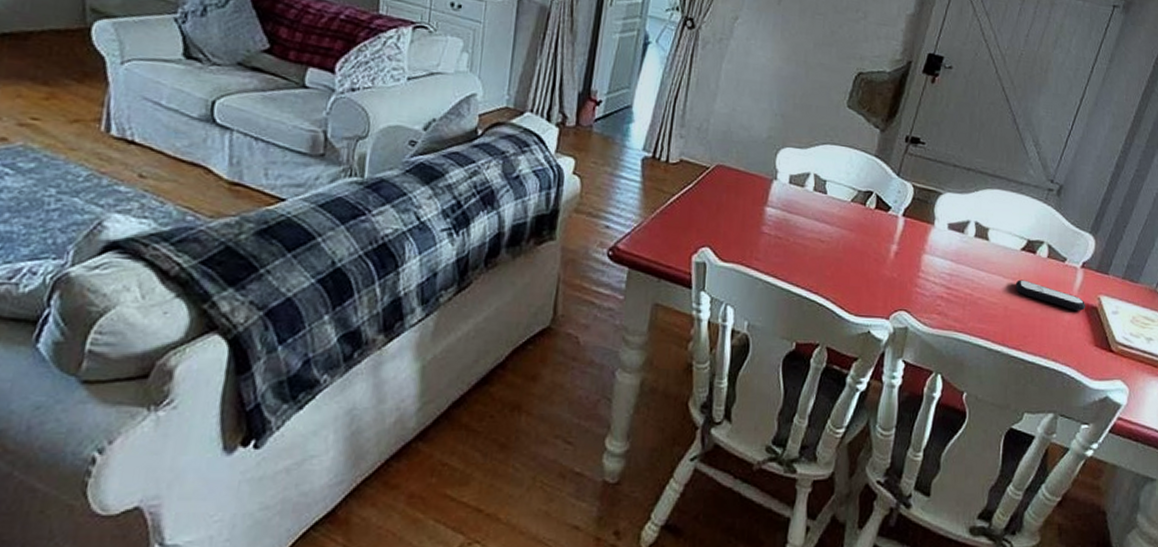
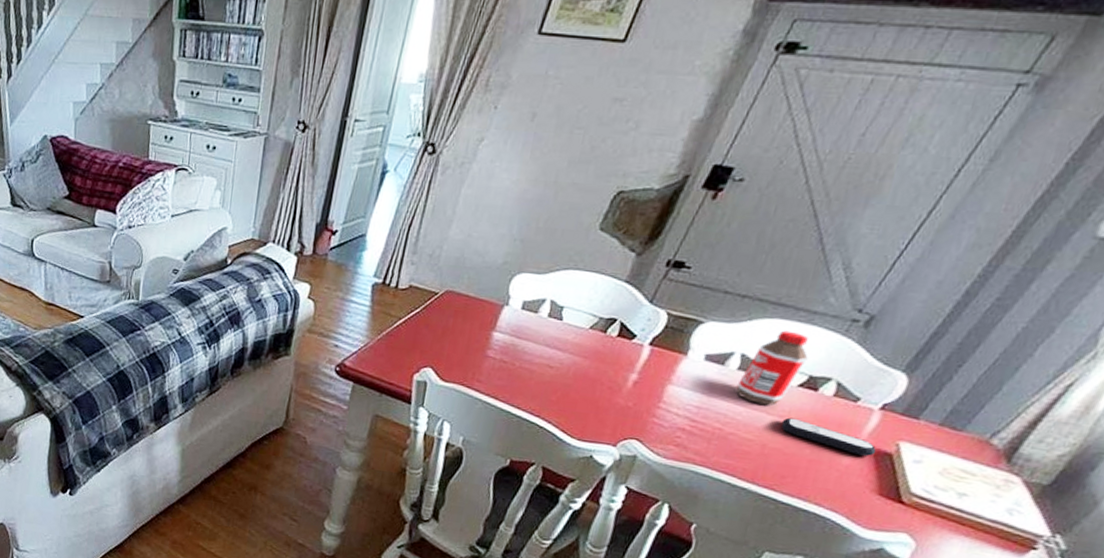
bottle: none [976,199,1024,270] -> present [736,330,808,406]

